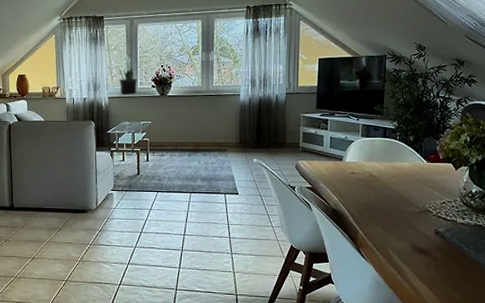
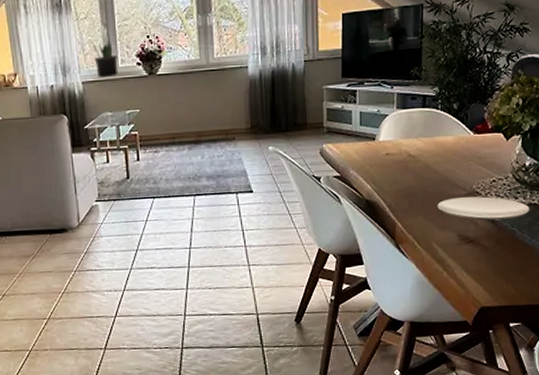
plate: none [394,214,476,236] -> present [437,196,530,221]

